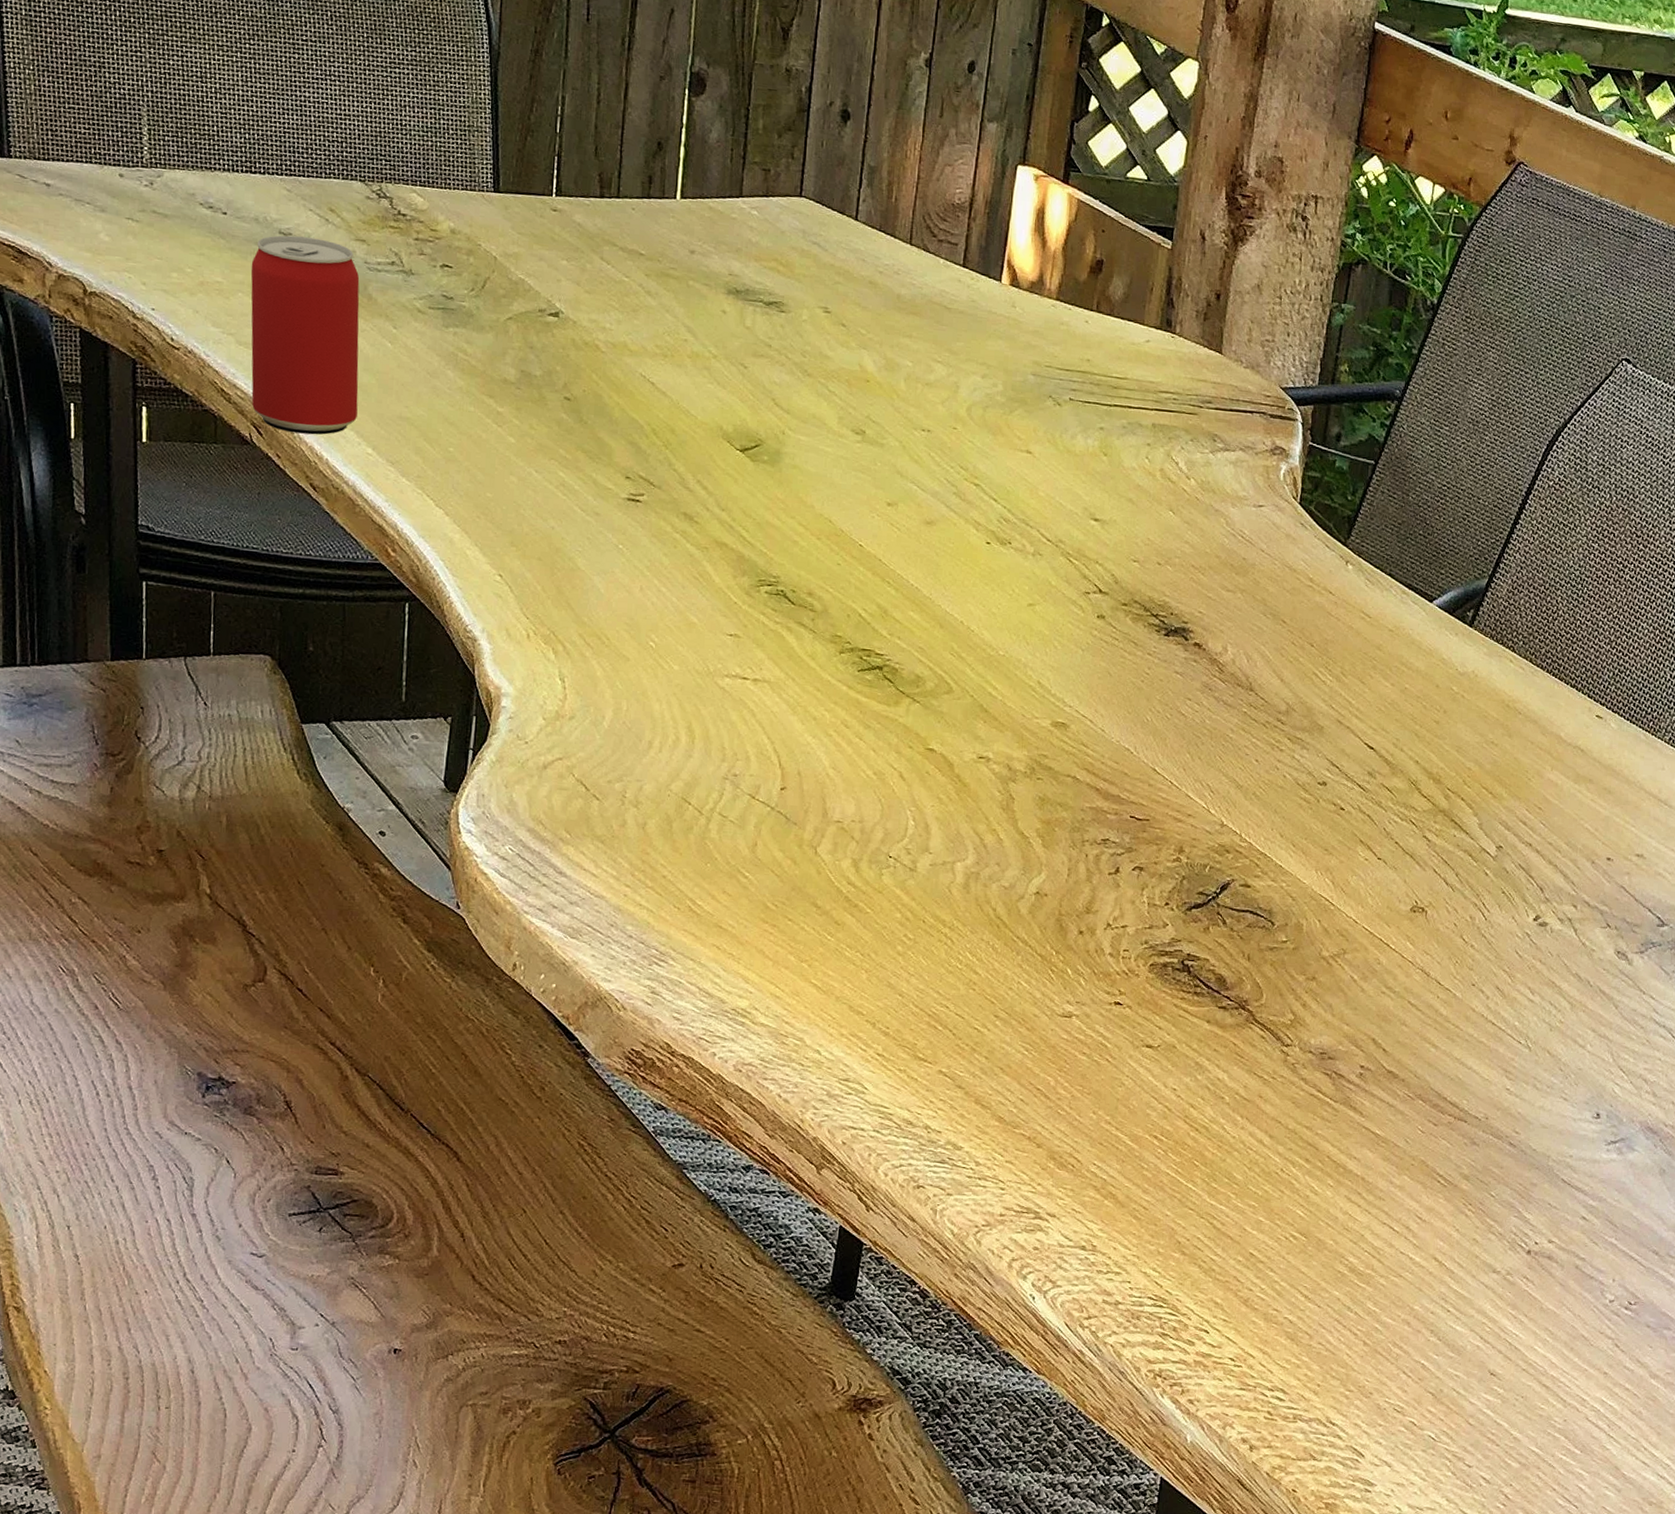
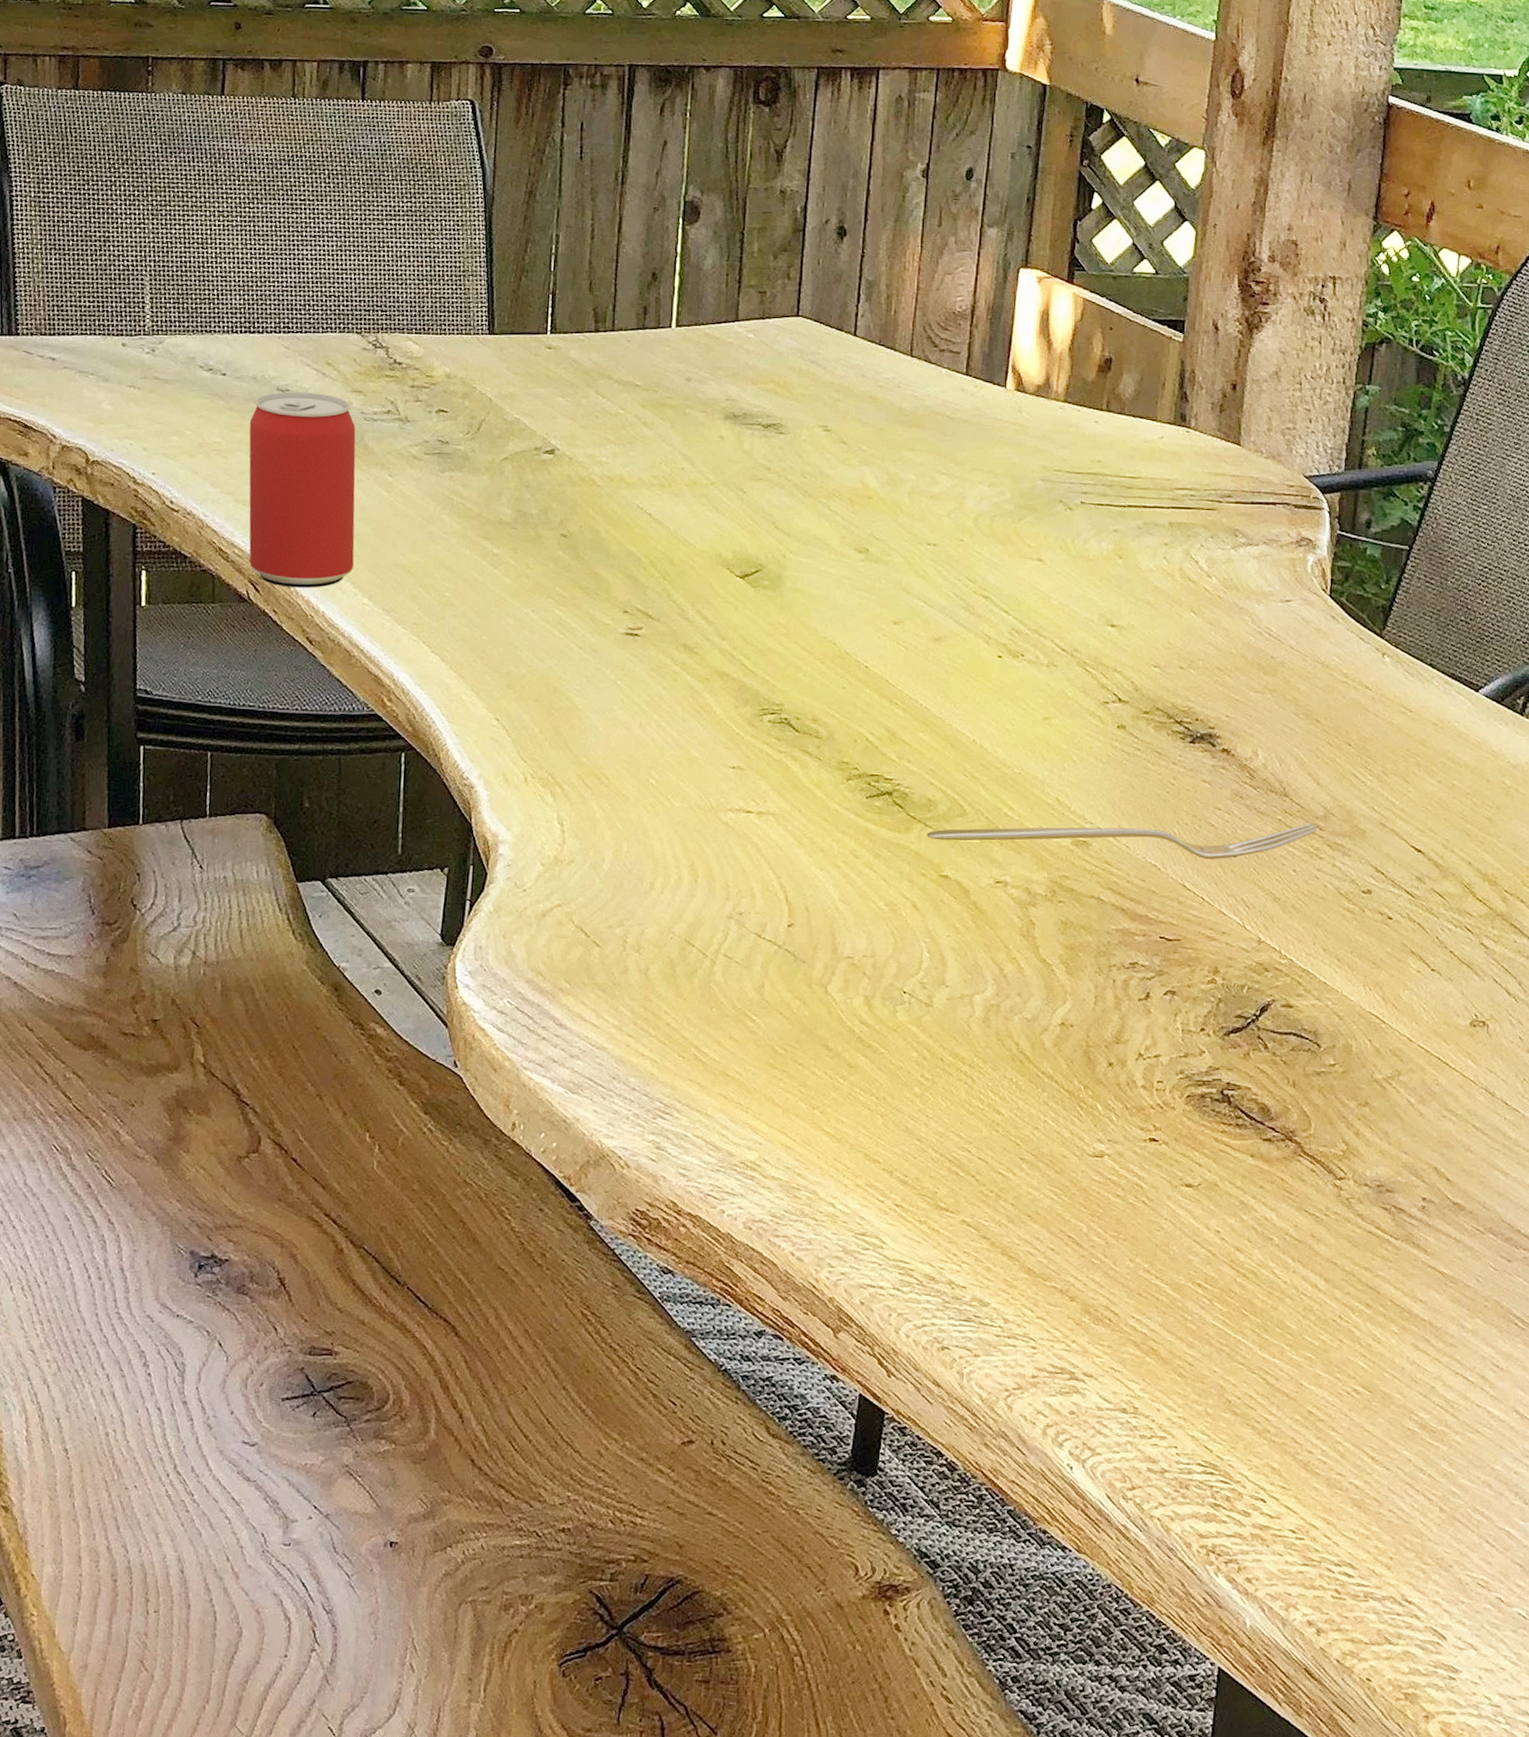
fork: none [914,705,1280,747] -> present [926,823,1317,859]

